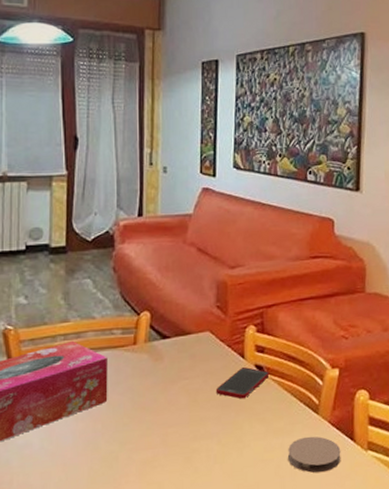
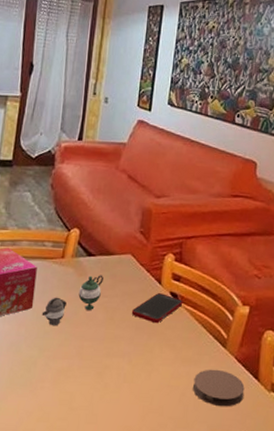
teapot: none [118,357,182,418] -> present [41,275,103,326]

